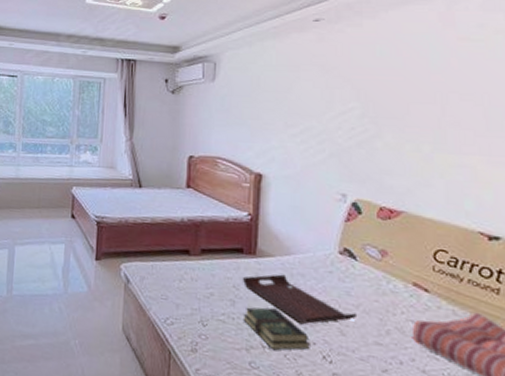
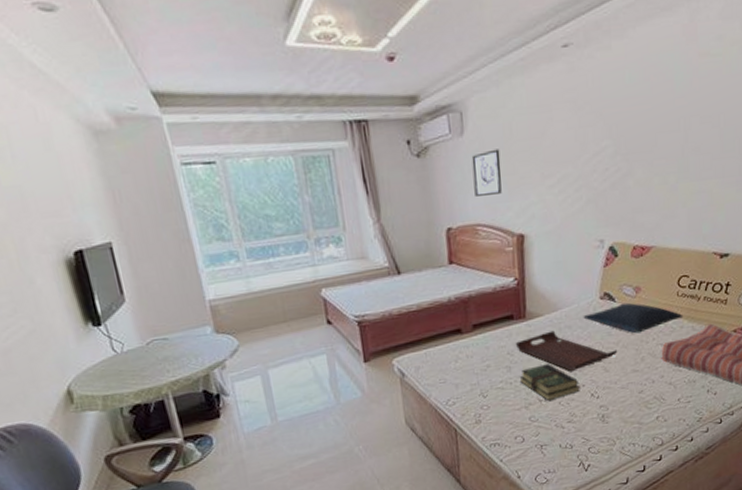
wall art: none [219,96,246,134] -> present [471,149,502,196]
pillow: none [318,263,441,302] -> present [583,302,683,334]

